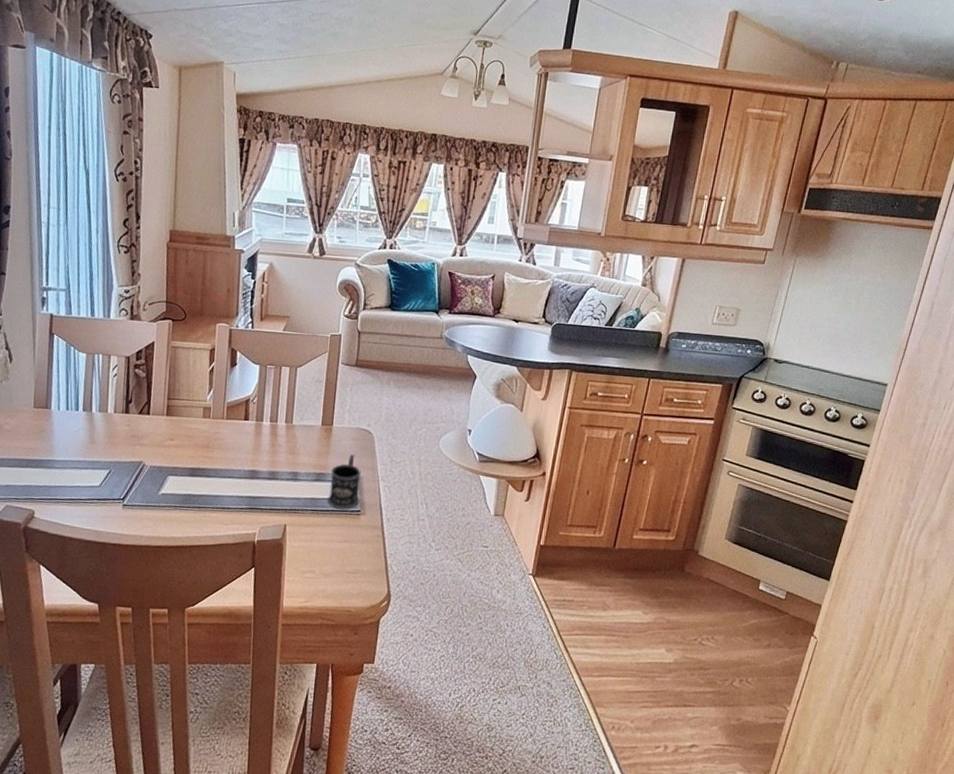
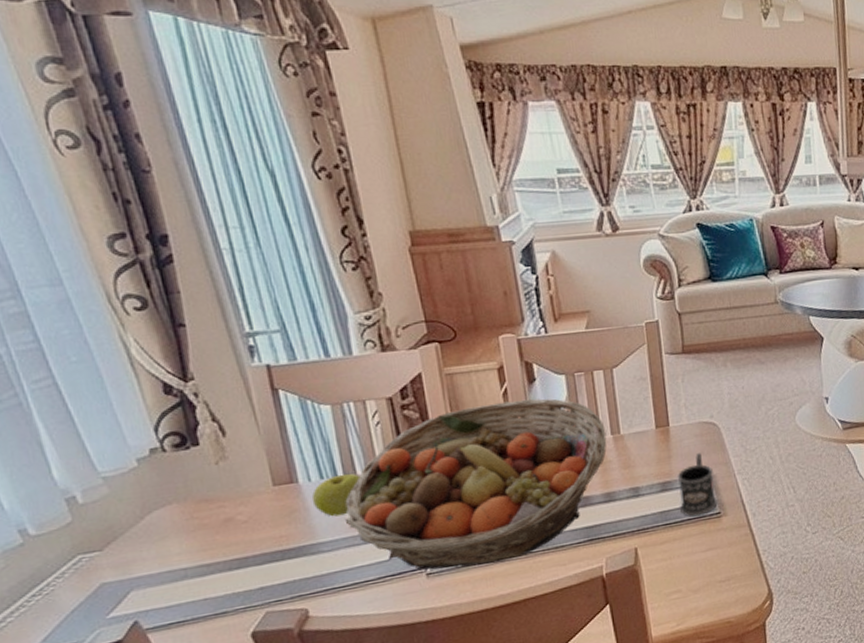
apple: none [57,409,94,442] -> present [311,473,361,517]
fruit basket: none [76,376,282,509] -> present [345,398,607,570]

